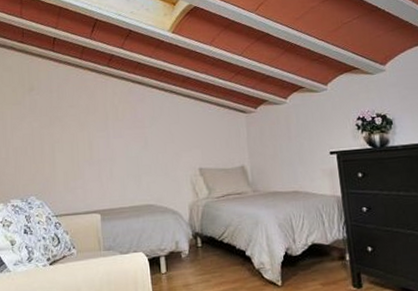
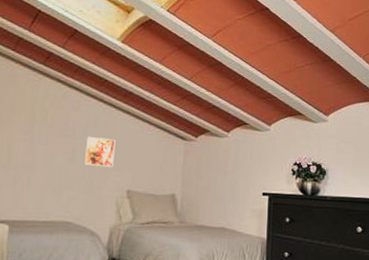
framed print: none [155,123,183,151] -> present [85,137,116,168]

